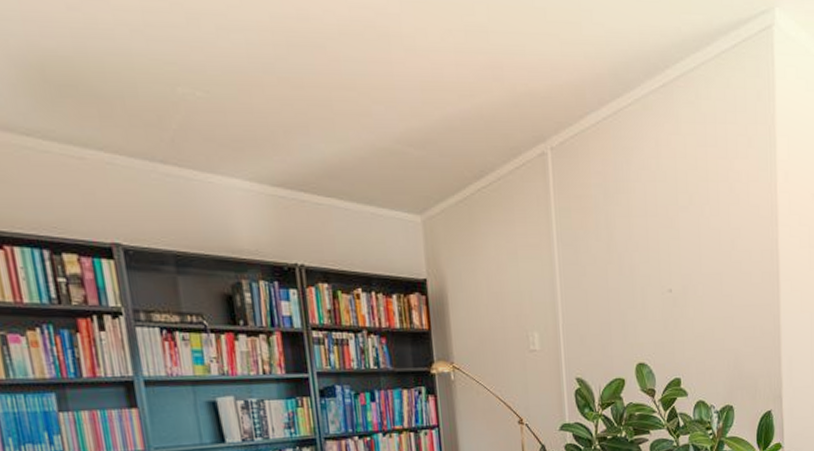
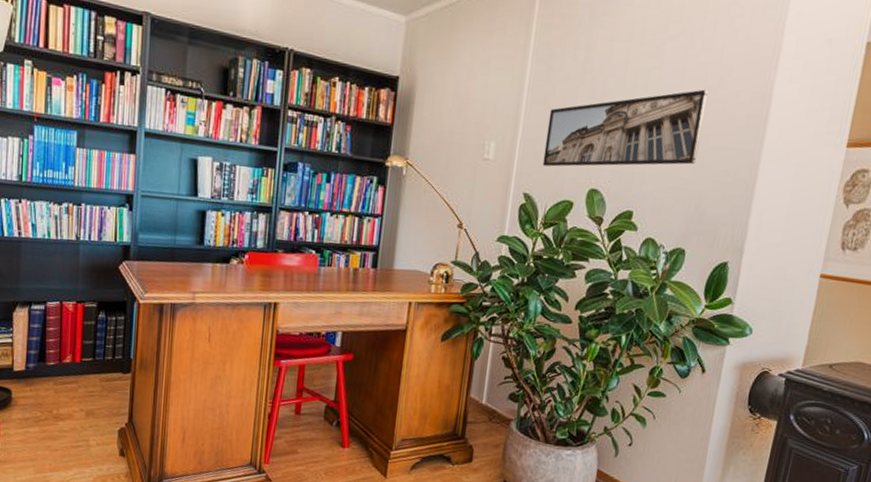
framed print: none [585,253,726,348] -> present [542,89,708,167]

